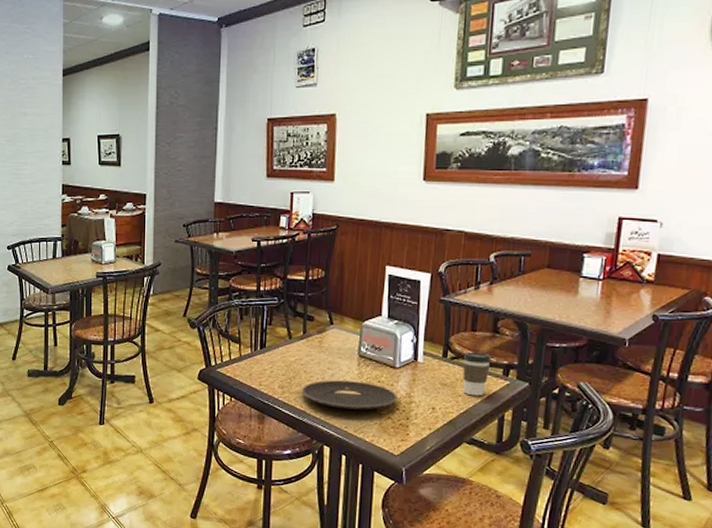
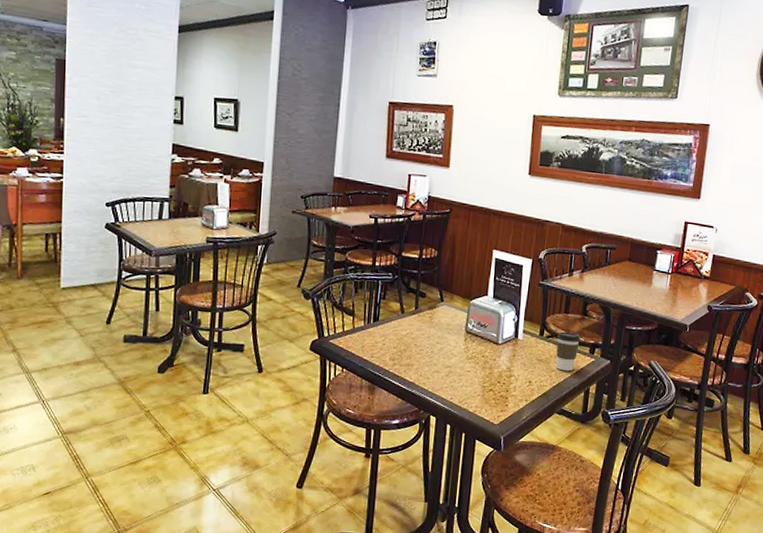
plate: present [301,380,398,410] -> none [411,353,499,383]

